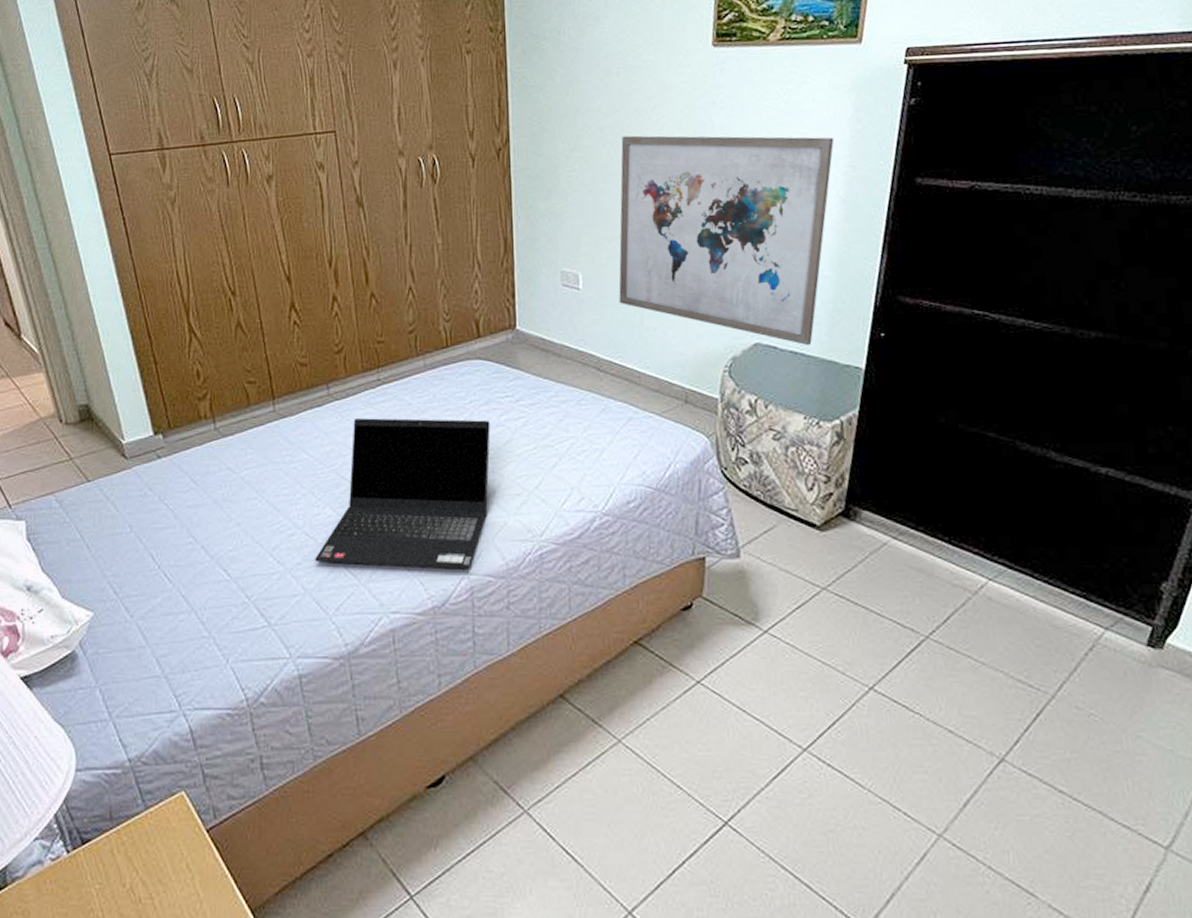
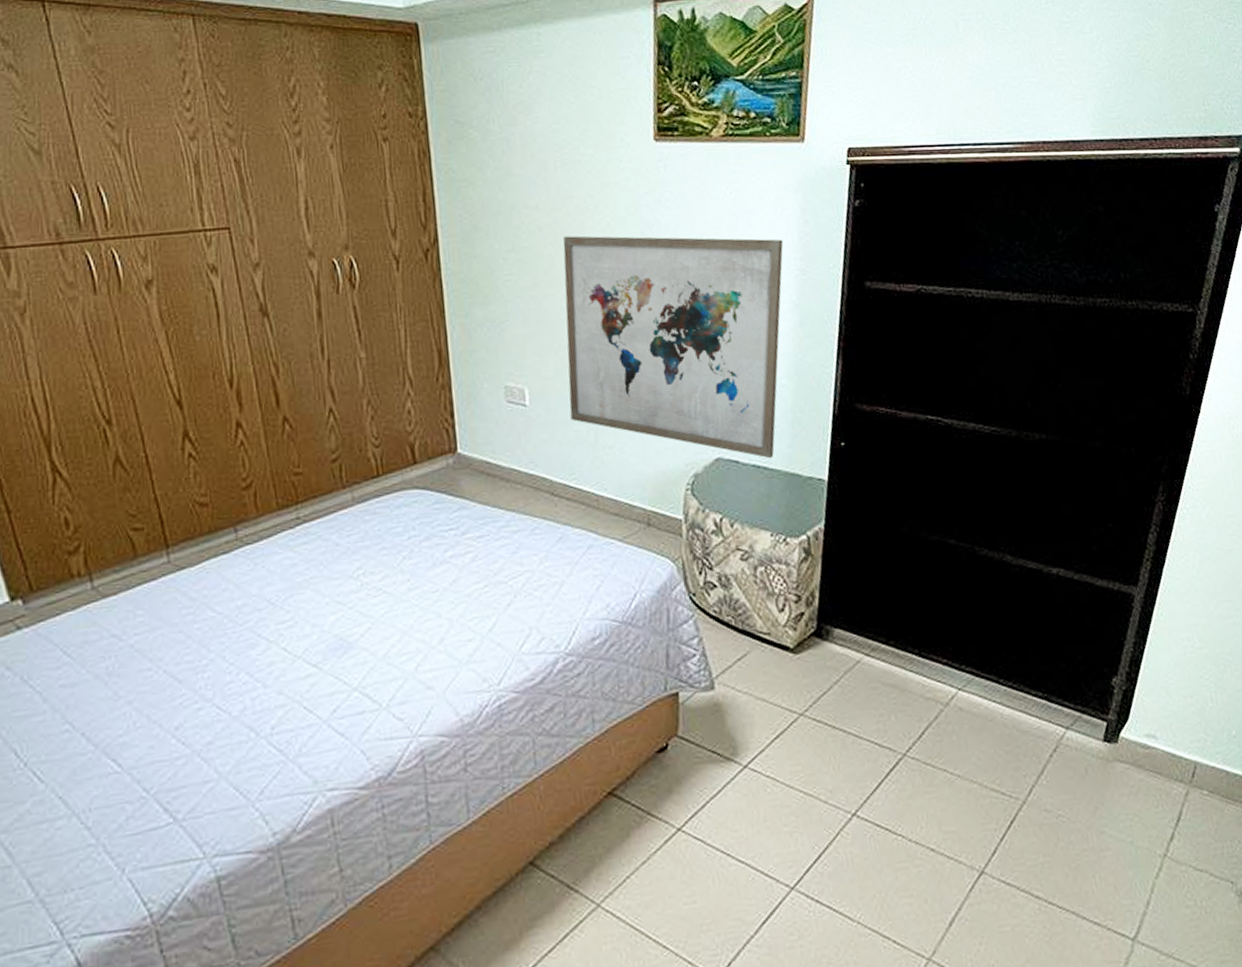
laptop computer: present [315,418,490,569] -> none [230,557,436,740]

